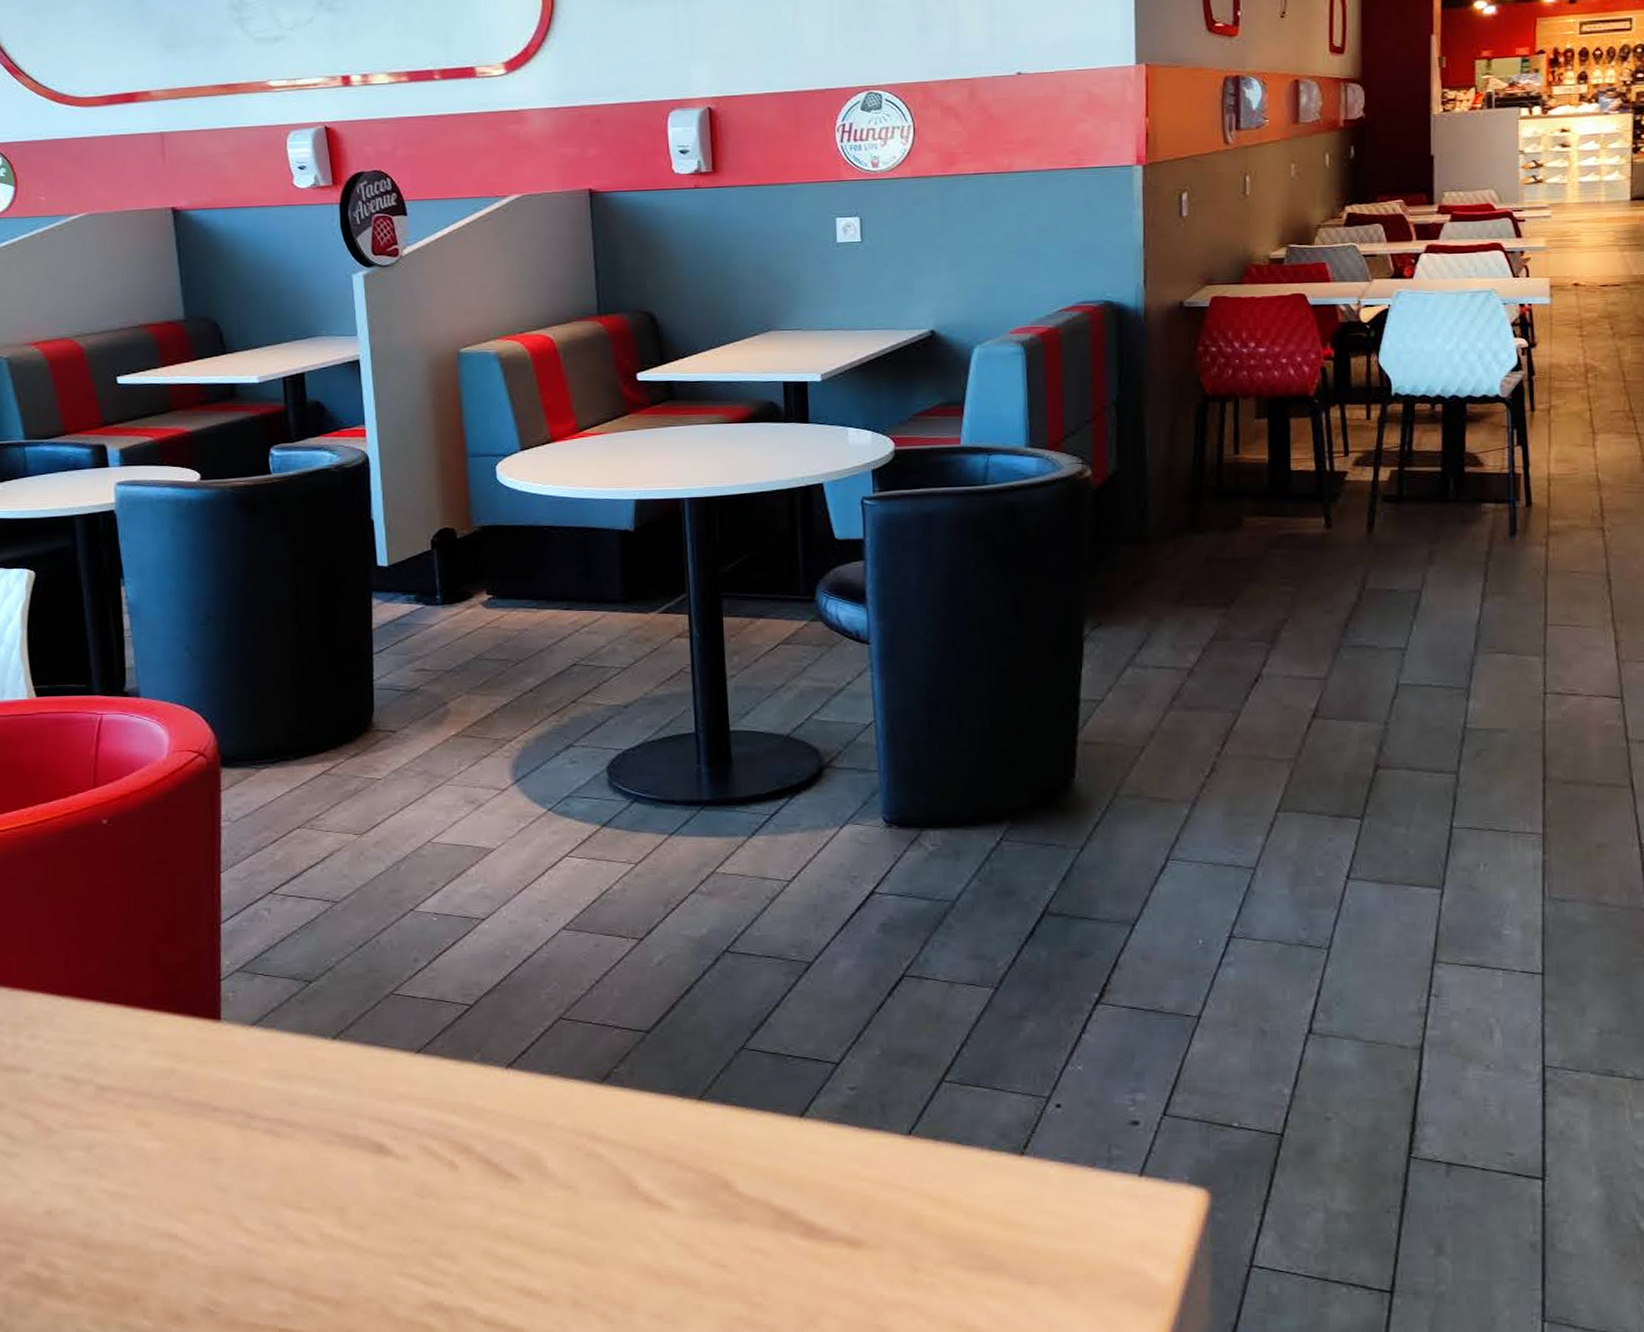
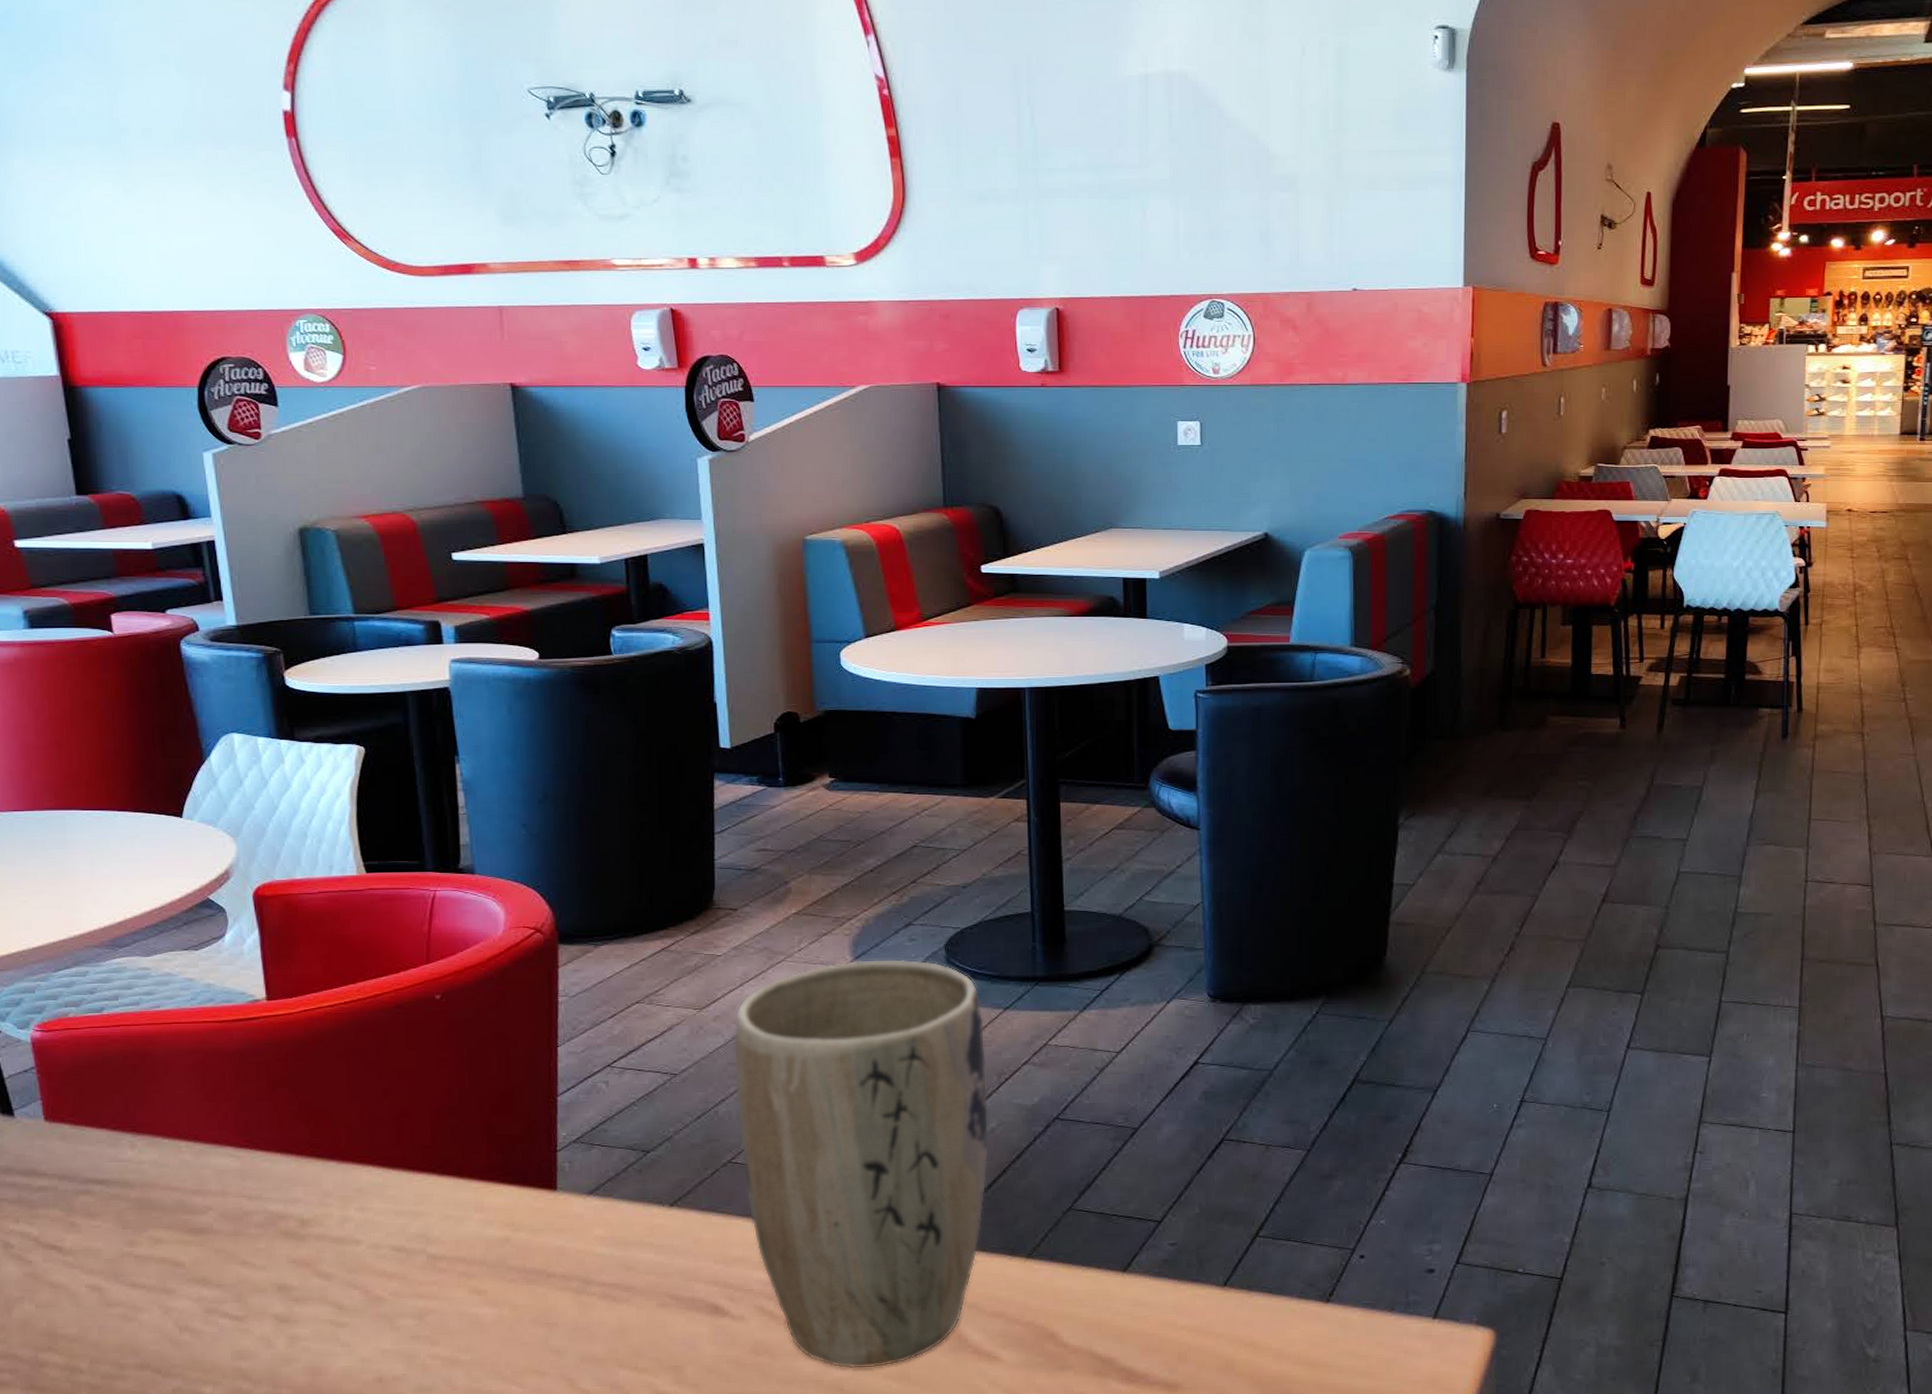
plant pot: none [393,781,656,1216] -> present [733,958,989,1370]

